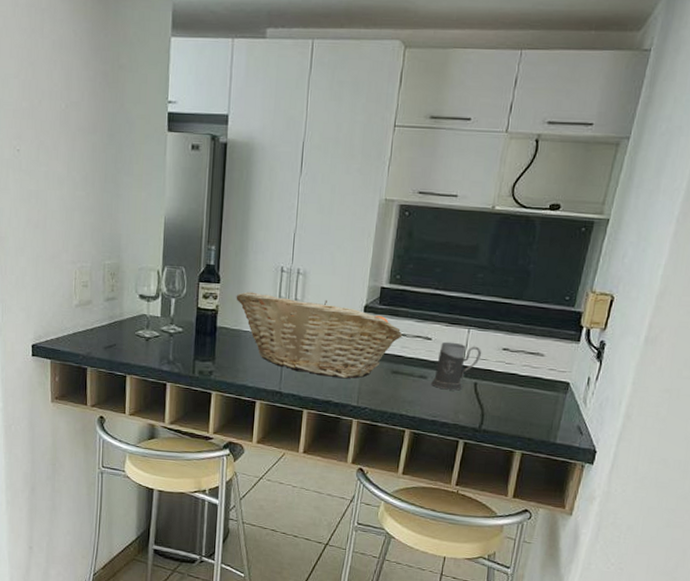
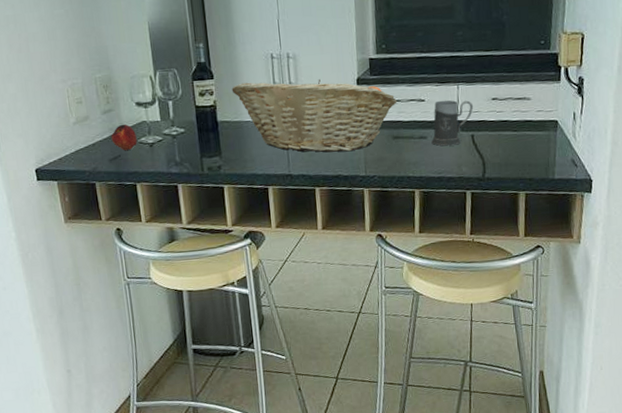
apple: none [110,314,134,341] -> present [111,124,137,150]

